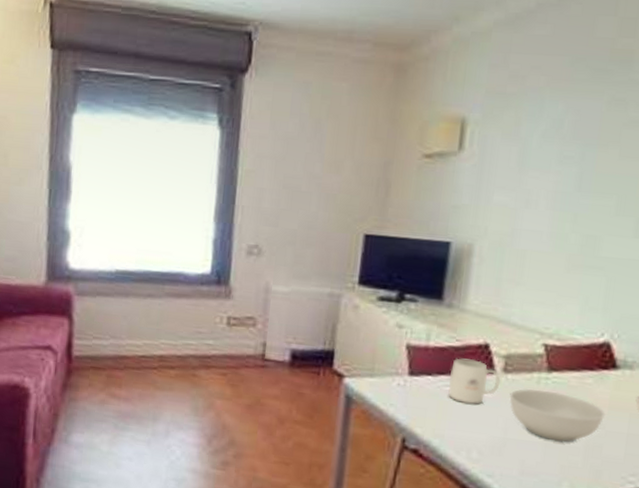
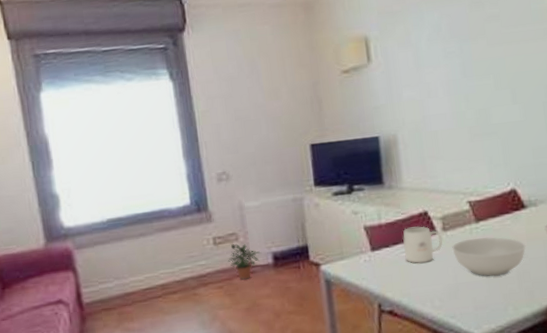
potted plant: none [239,329,279,373] -> present [228,244,262,280]

